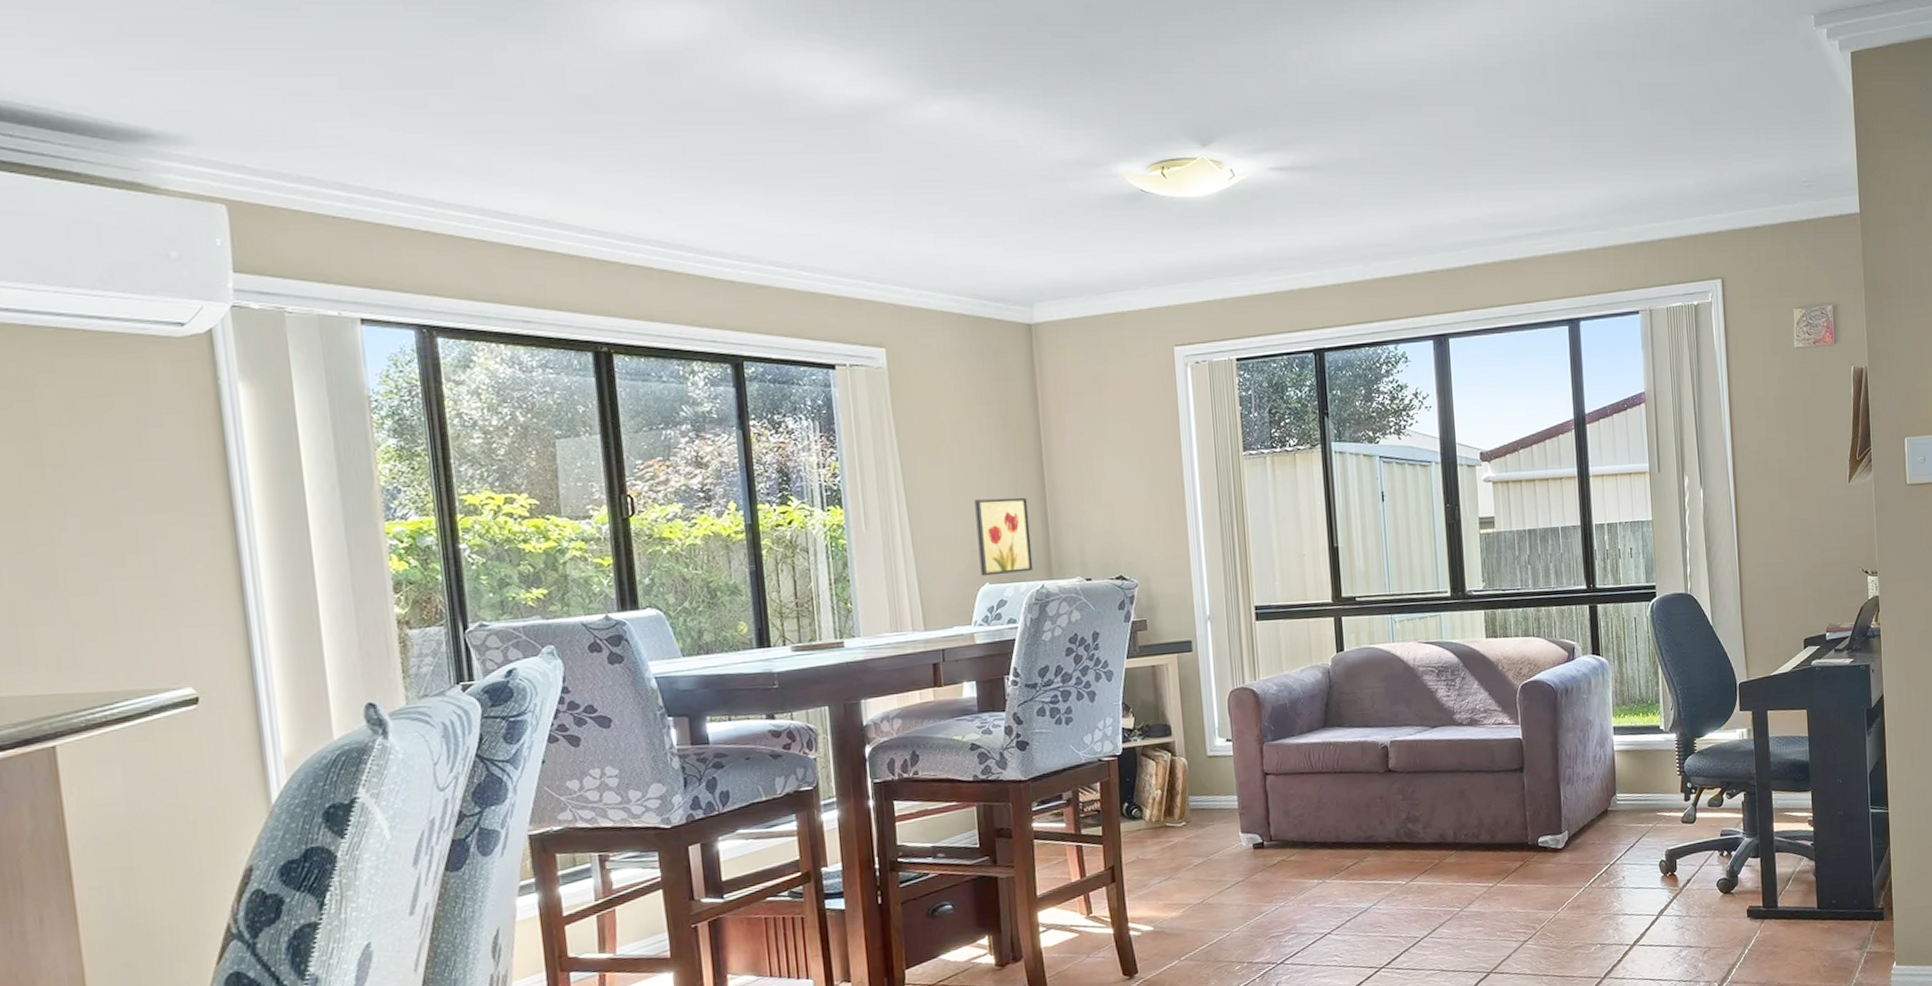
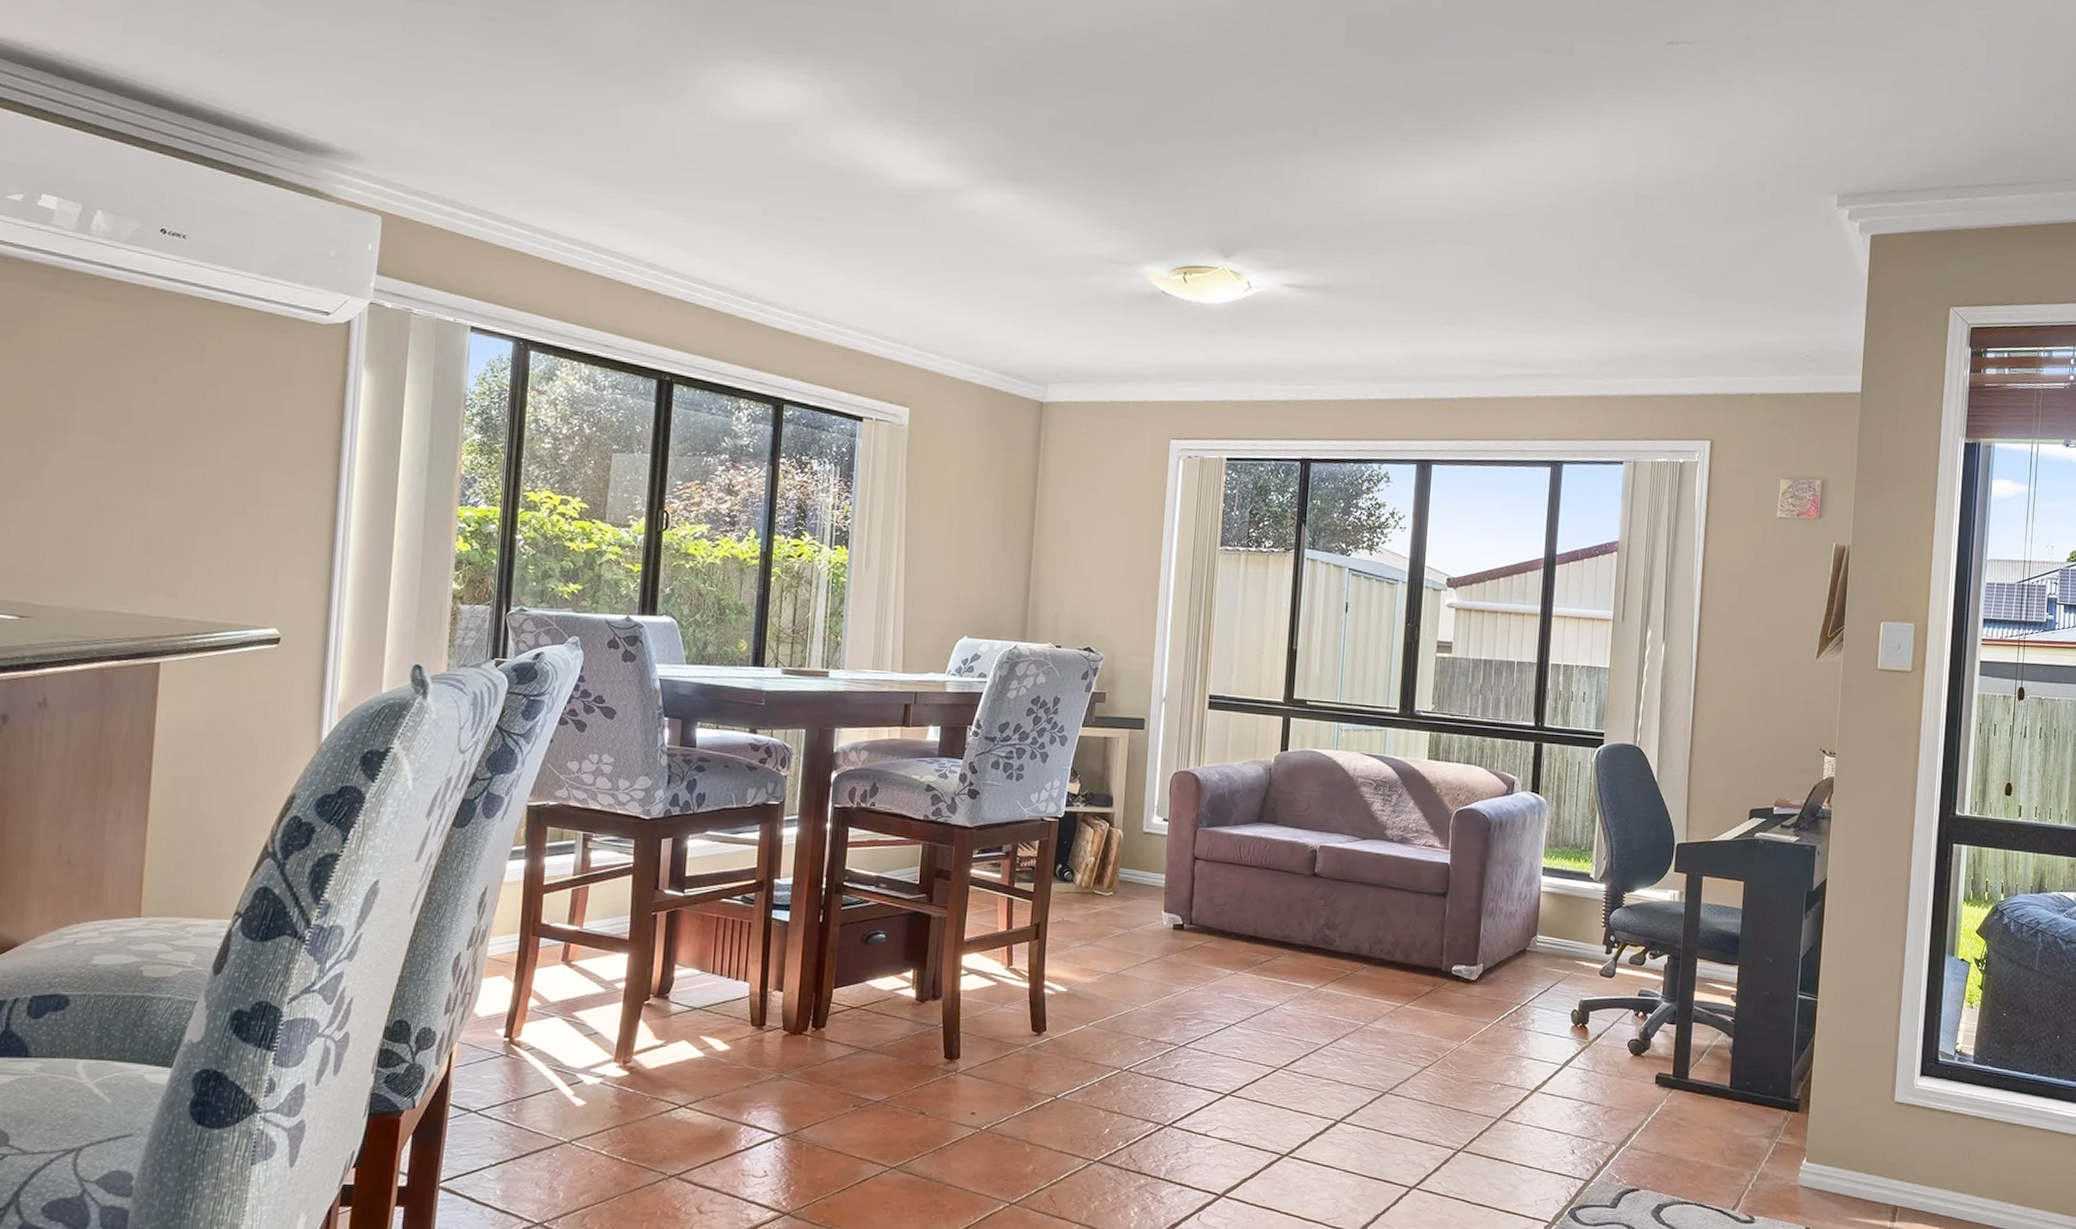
wall art: present [974,497,1033,577] -> none [961,558,1014,631]

